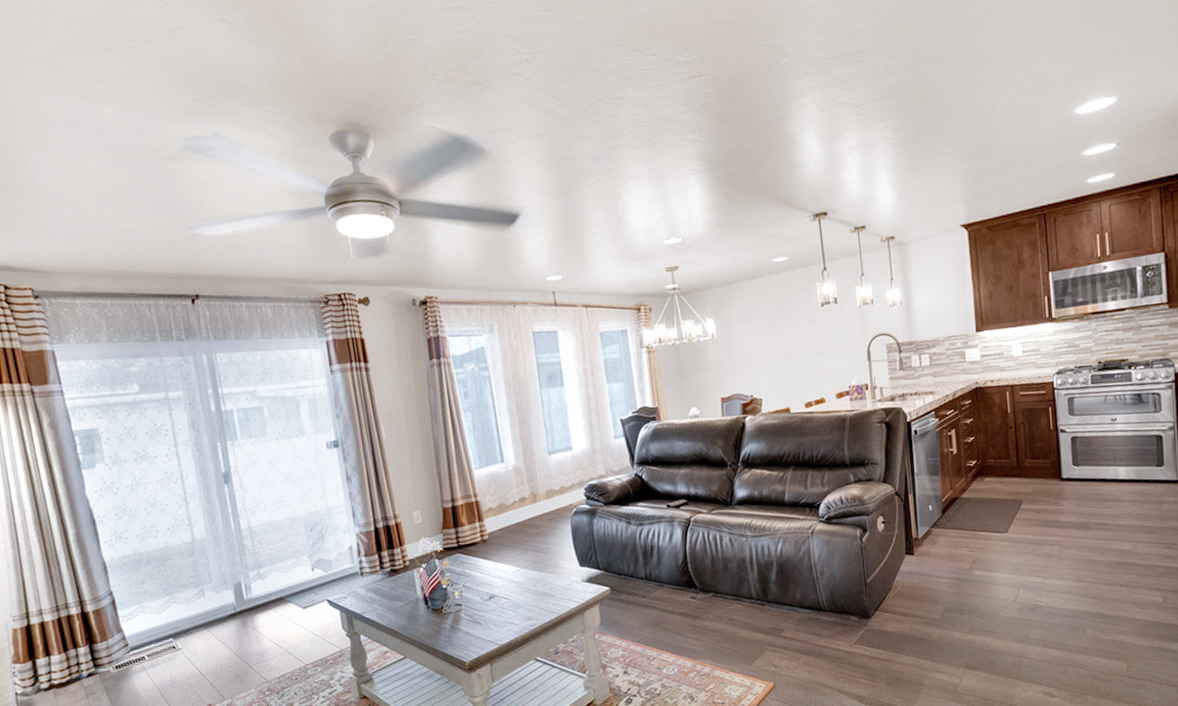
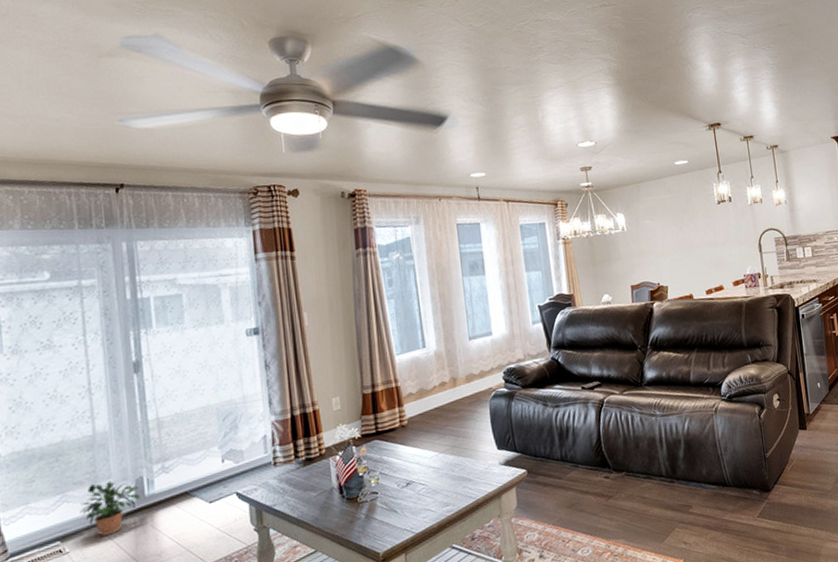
potted plant: none [187,585,241,635] -> present [80,481,141,536]

